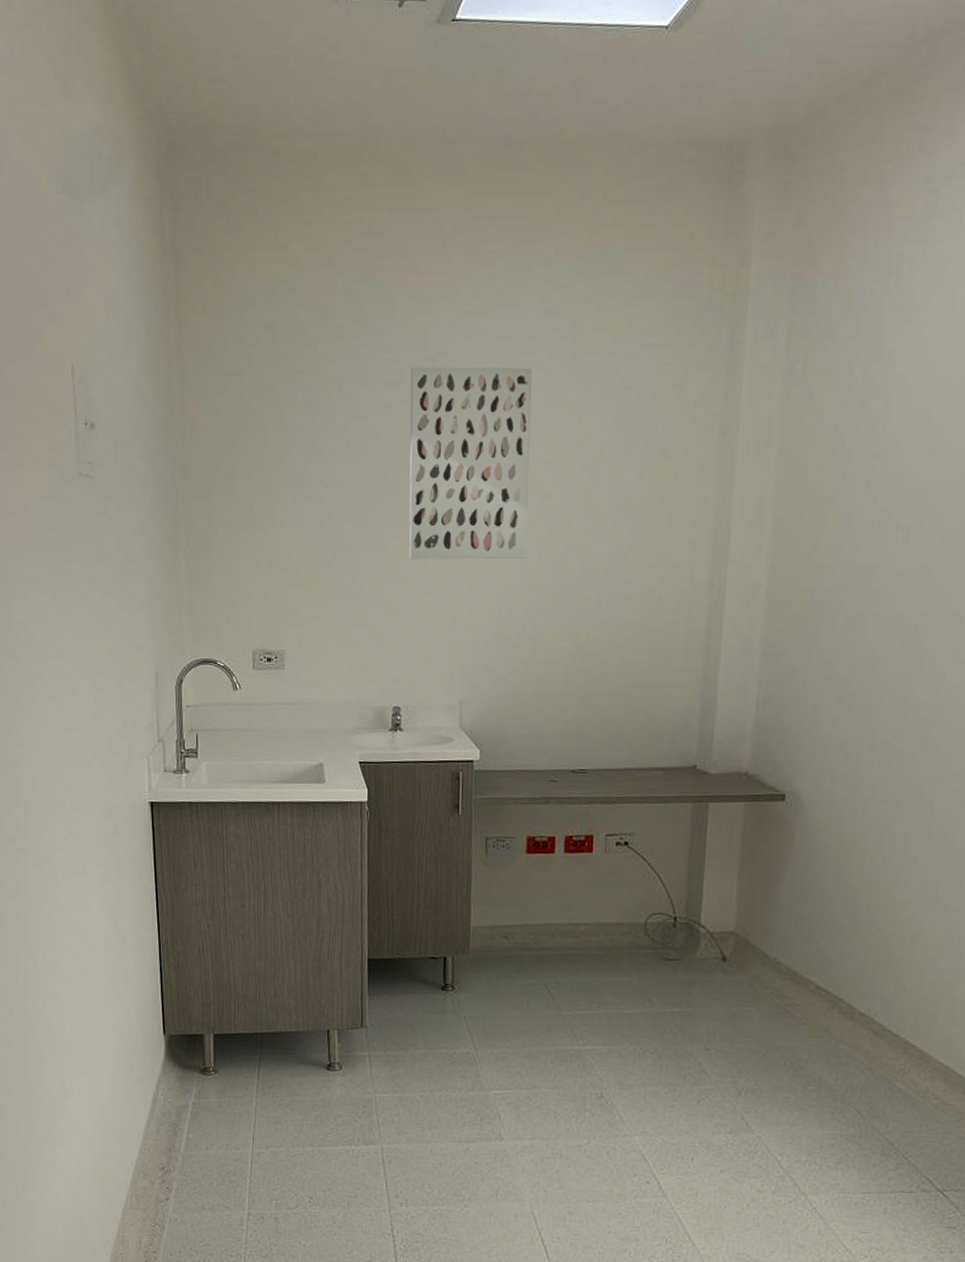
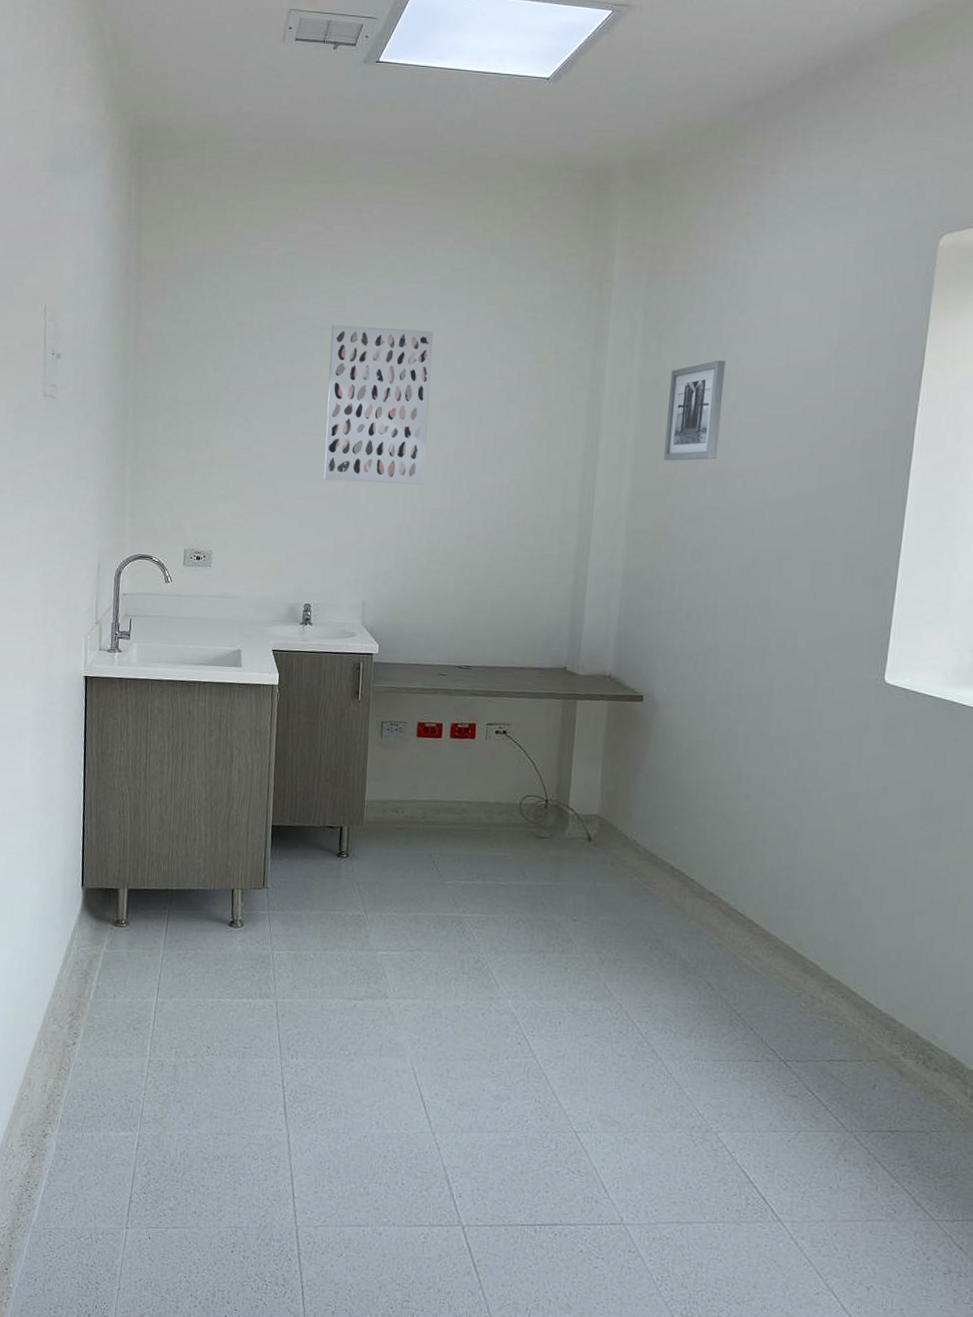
wall art: none [810,384,886,513] -> present [663,360,726,461]

